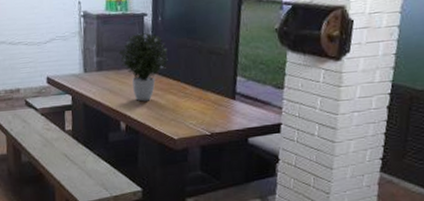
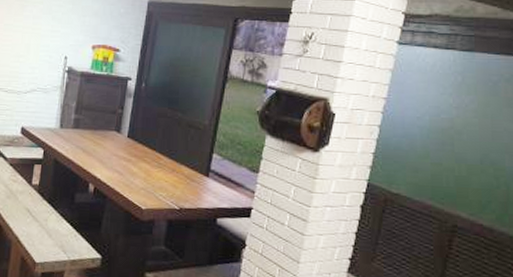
potted plant: present [119,31,169,102] -> none [98,94,148,166]

